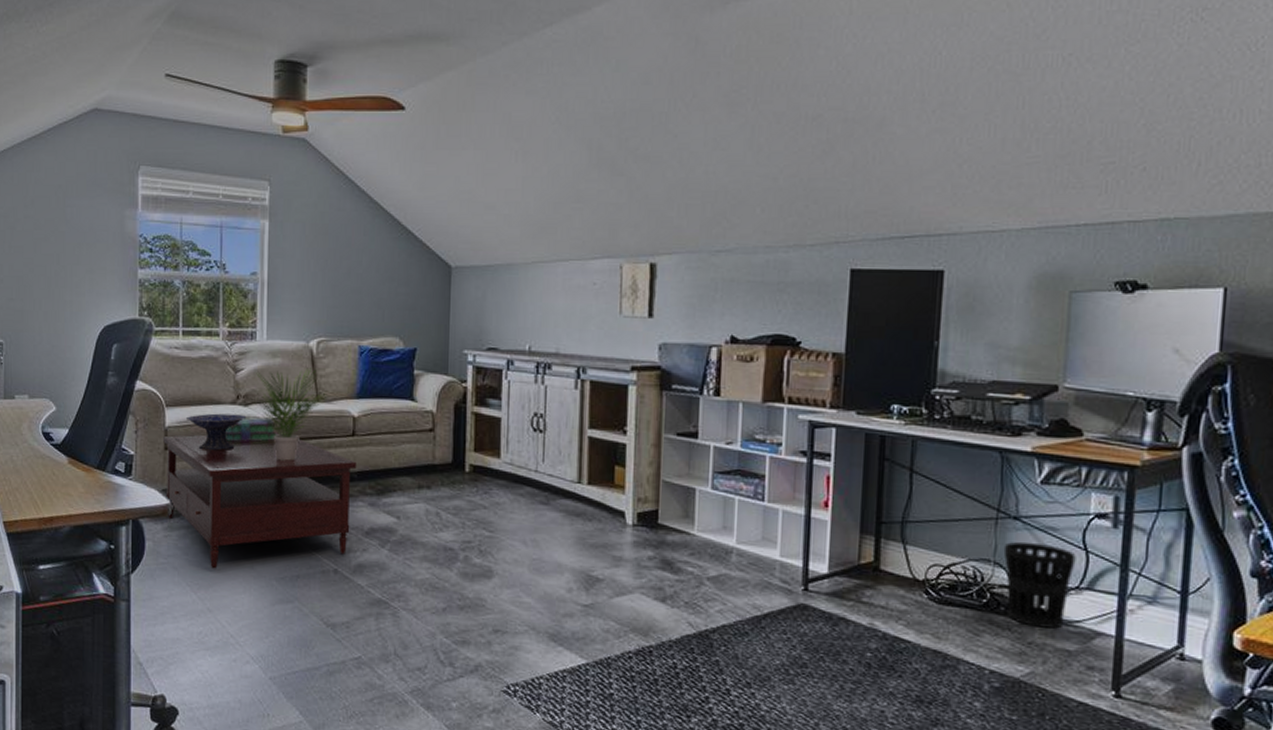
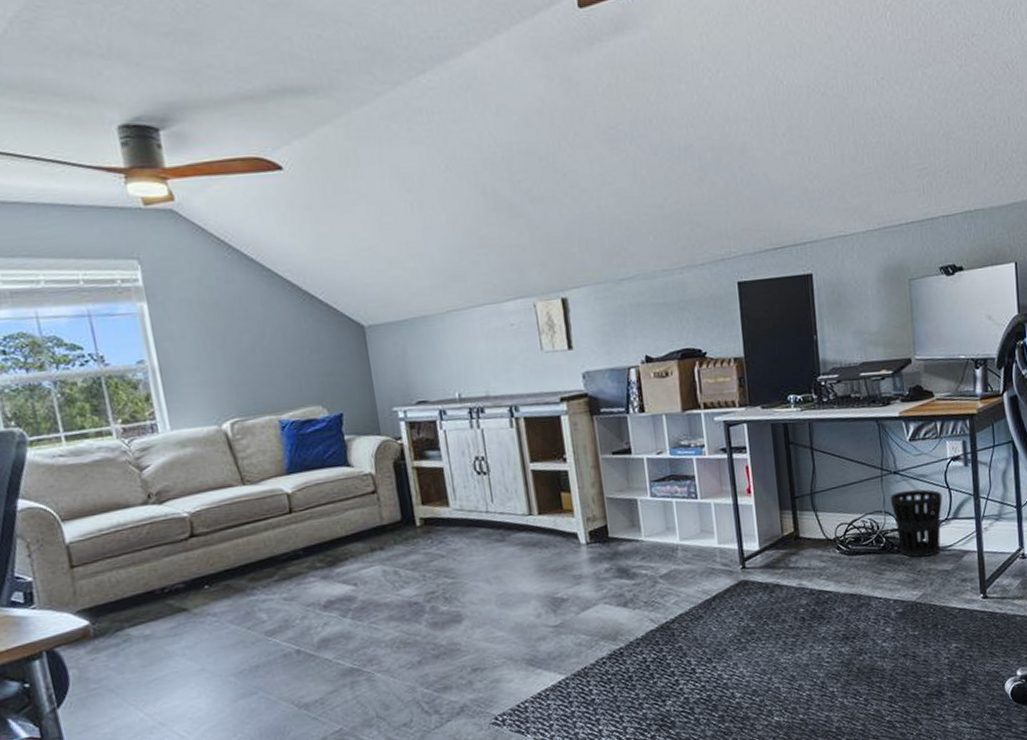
coffee table: present [163,433,357,569] -> none [66,524,306,681]
decorative bowl: present [185,413,247,451] -> none [89,514,165,560]
stack of books: present [226,417,277,442] -> none [142,511,204,545]
potted plant: present [247,367,329,461] -> none [160,451,256,554]

